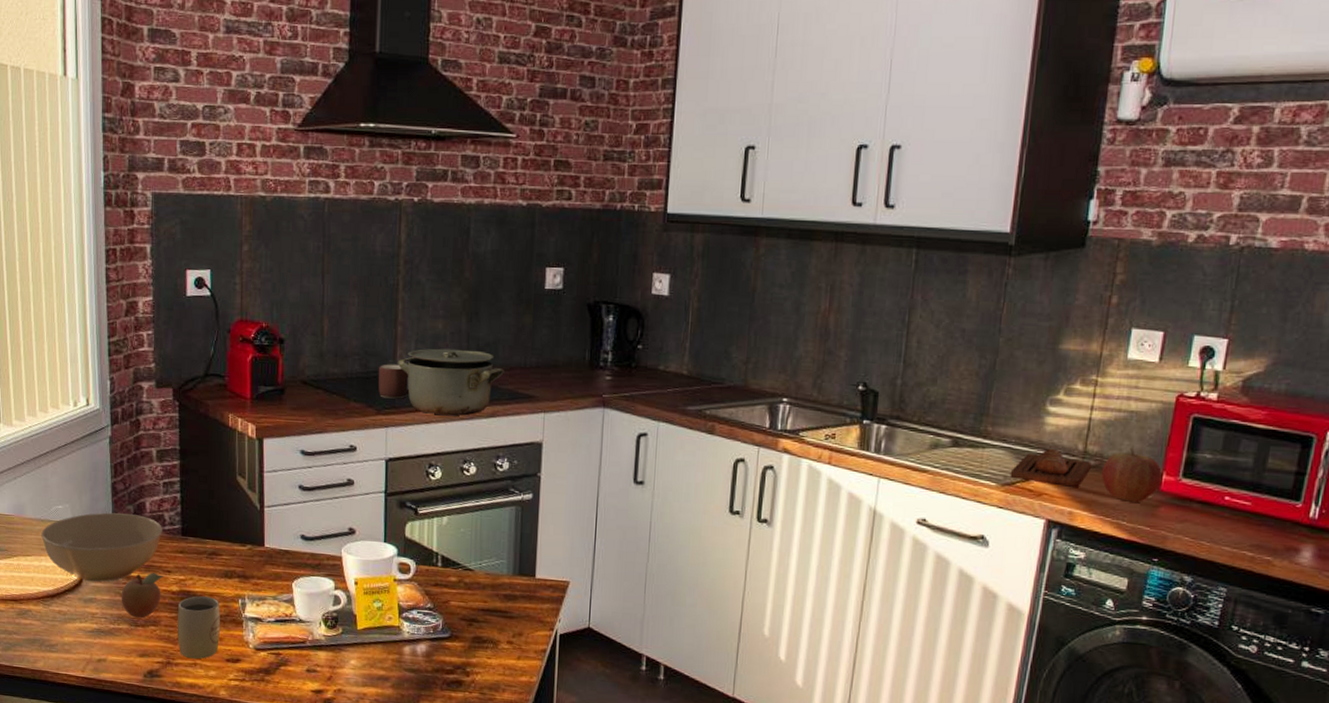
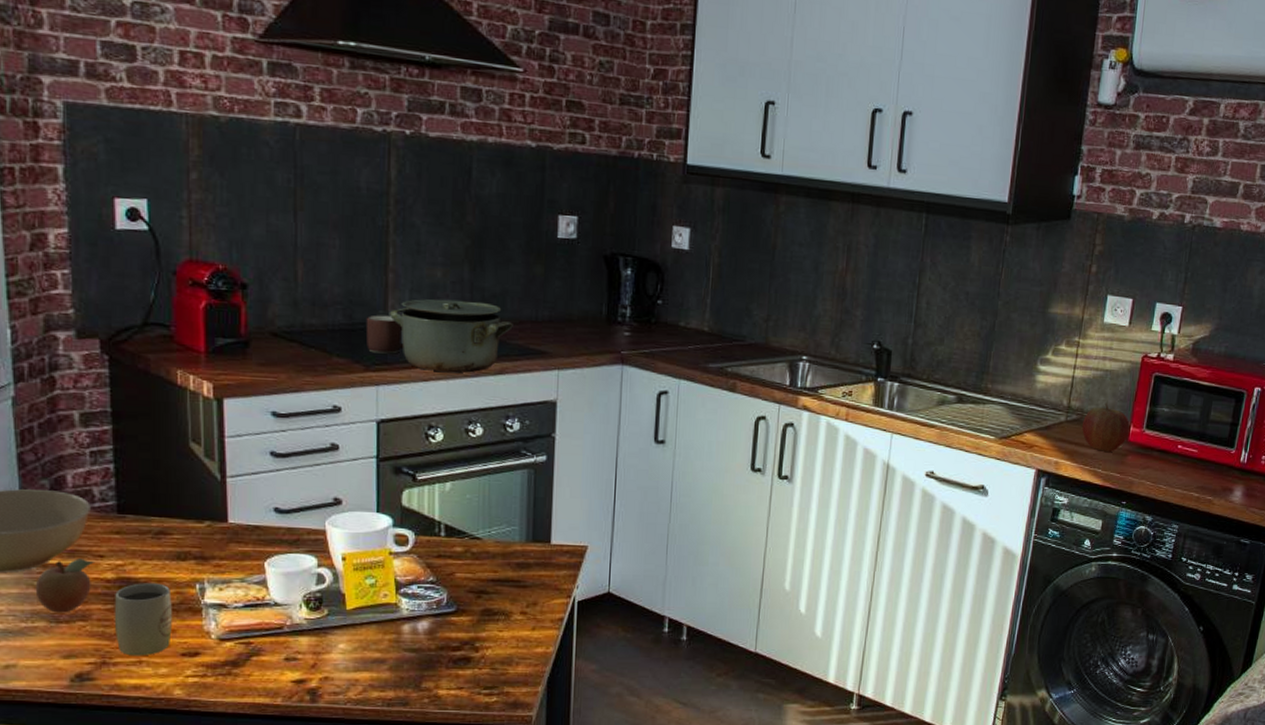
bread loaf: present [1010,448,1091,488] -> none [1006,403,1074,440]

